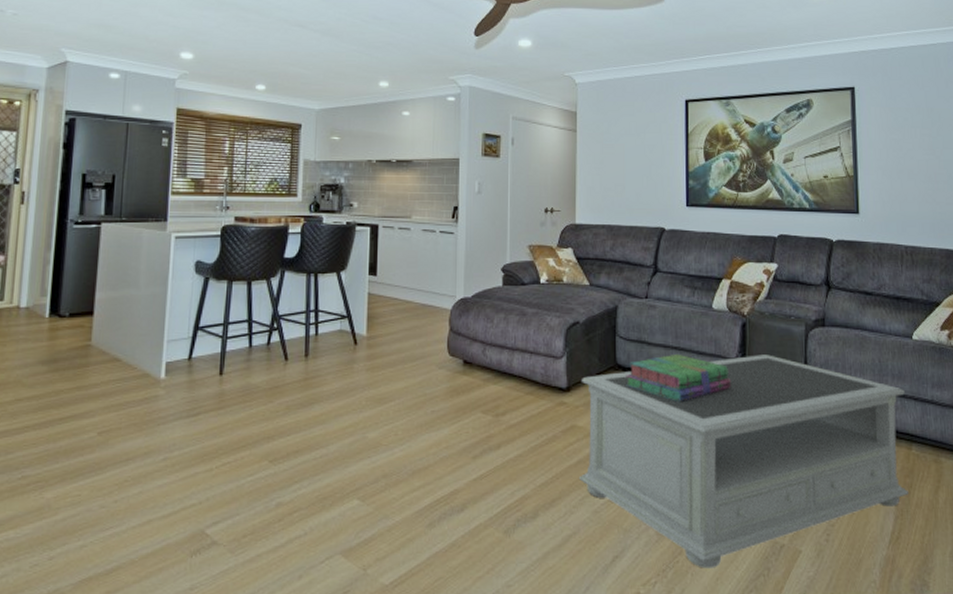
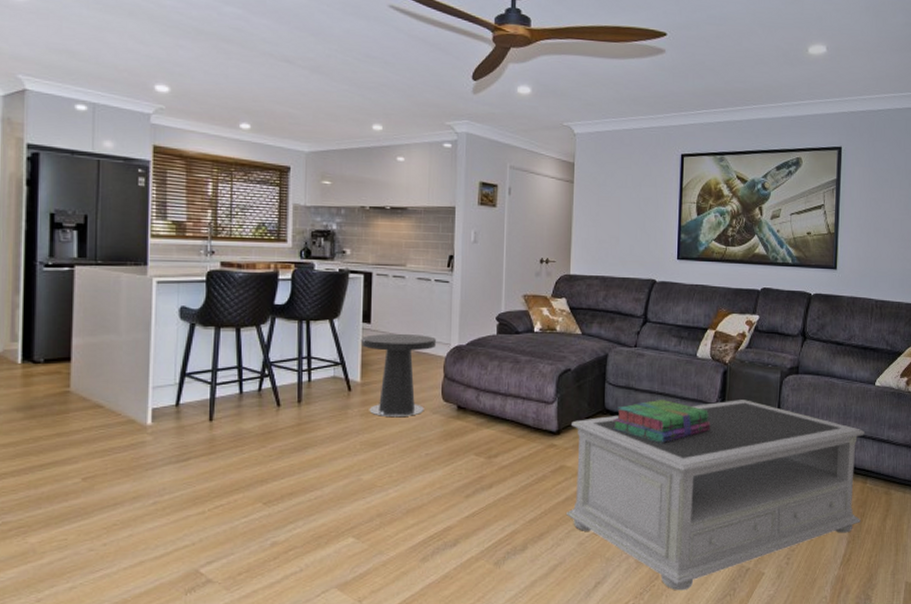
side table: none [368,285,441,371] -> present [362,333,436,416]

